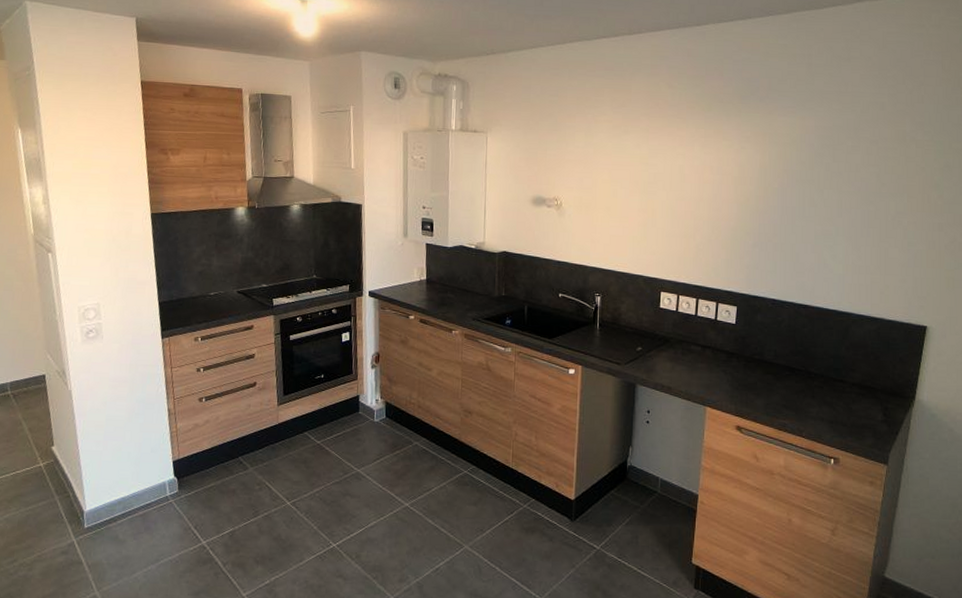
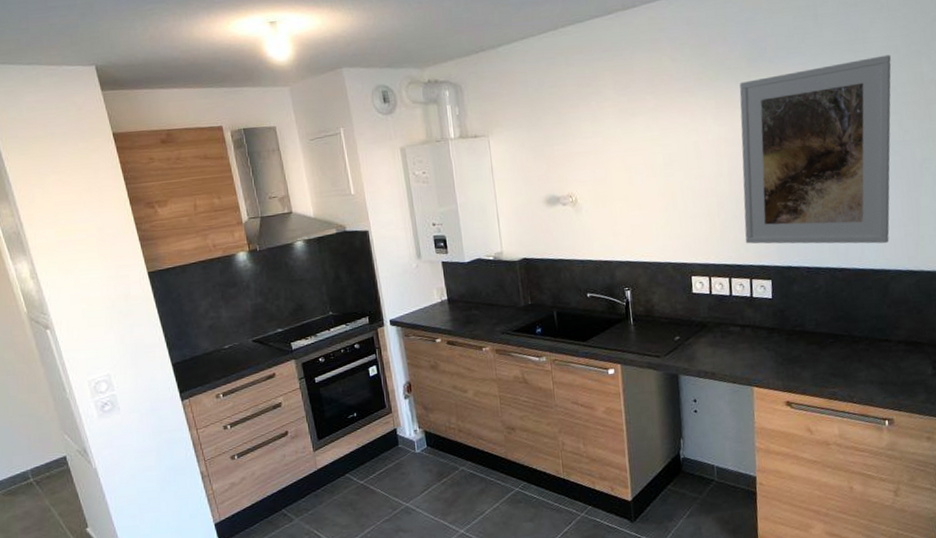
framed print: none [716,110,876,287] -> present [739,55,892,244]

